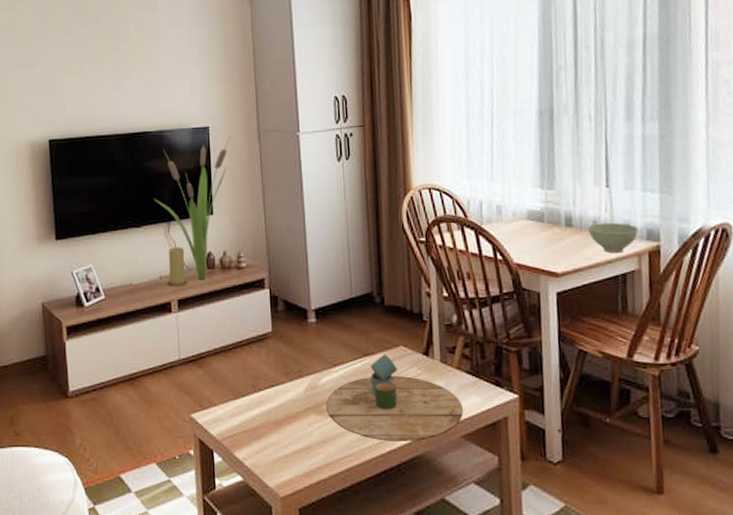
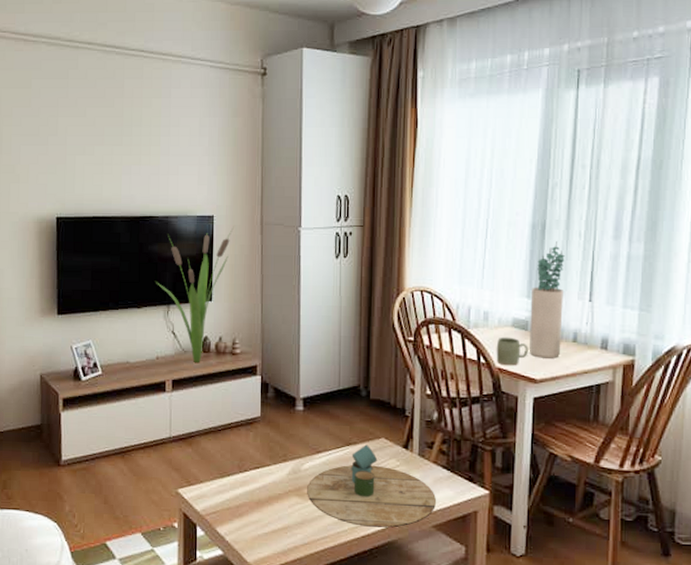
candle: present [166,247,189,287] -> none [162,330,184,368]
mug: none [512,230,547,261] -> present [496,337,528,366]
vase: none [544,127,581,250] -> present [528,241,565,359]
bowl: present [587,222,638,254] -> none [568,335,616,365]

